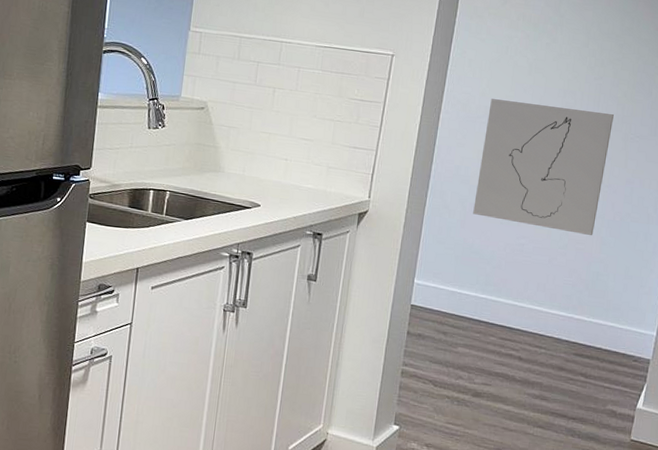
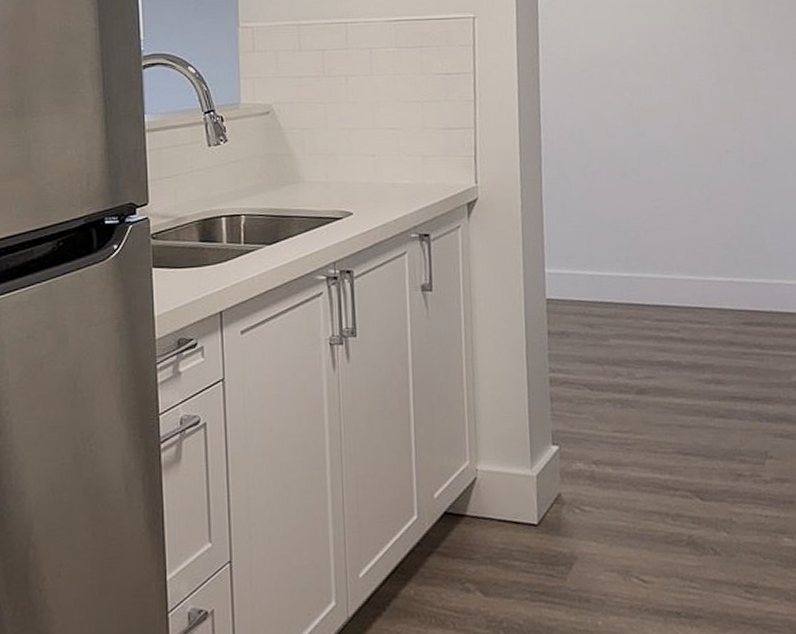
wall art: present [473,99,614,236] -> none [593,42,737,185]

